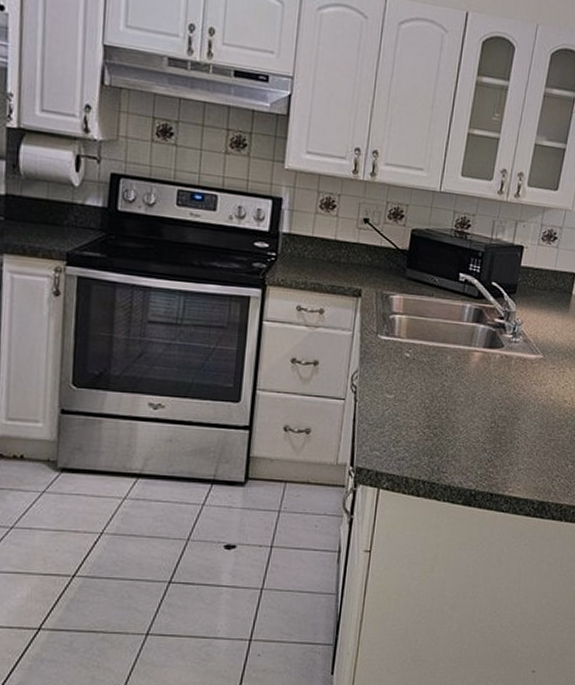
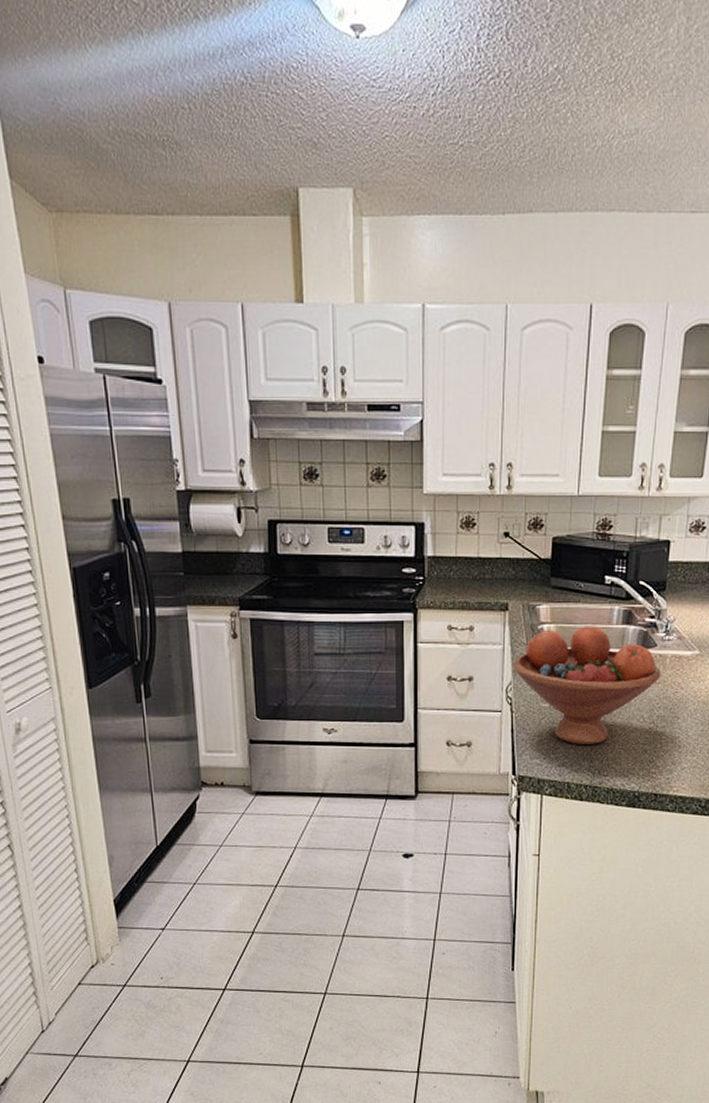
fruit bowl: none [361,320,506,441] -> present [513,626,661,746]

